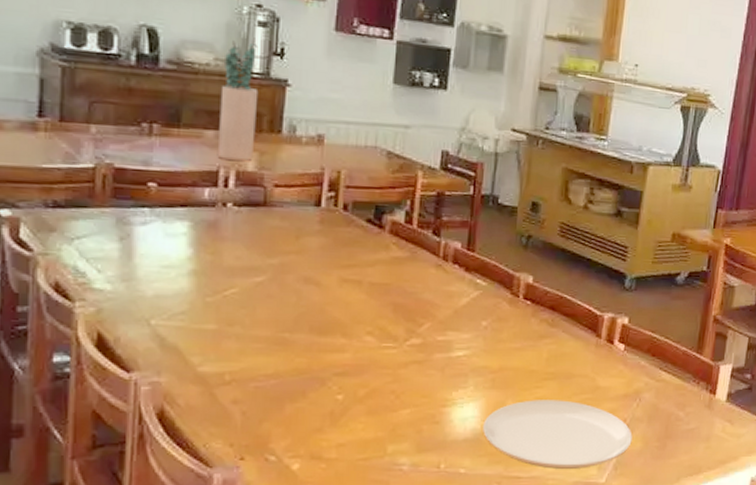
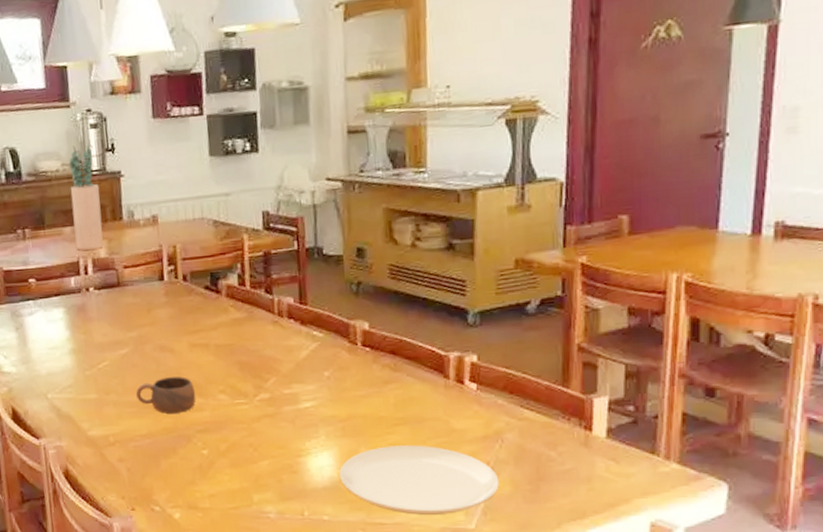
cup: none [267,312,339,353] -> present [136,376,197,414]

